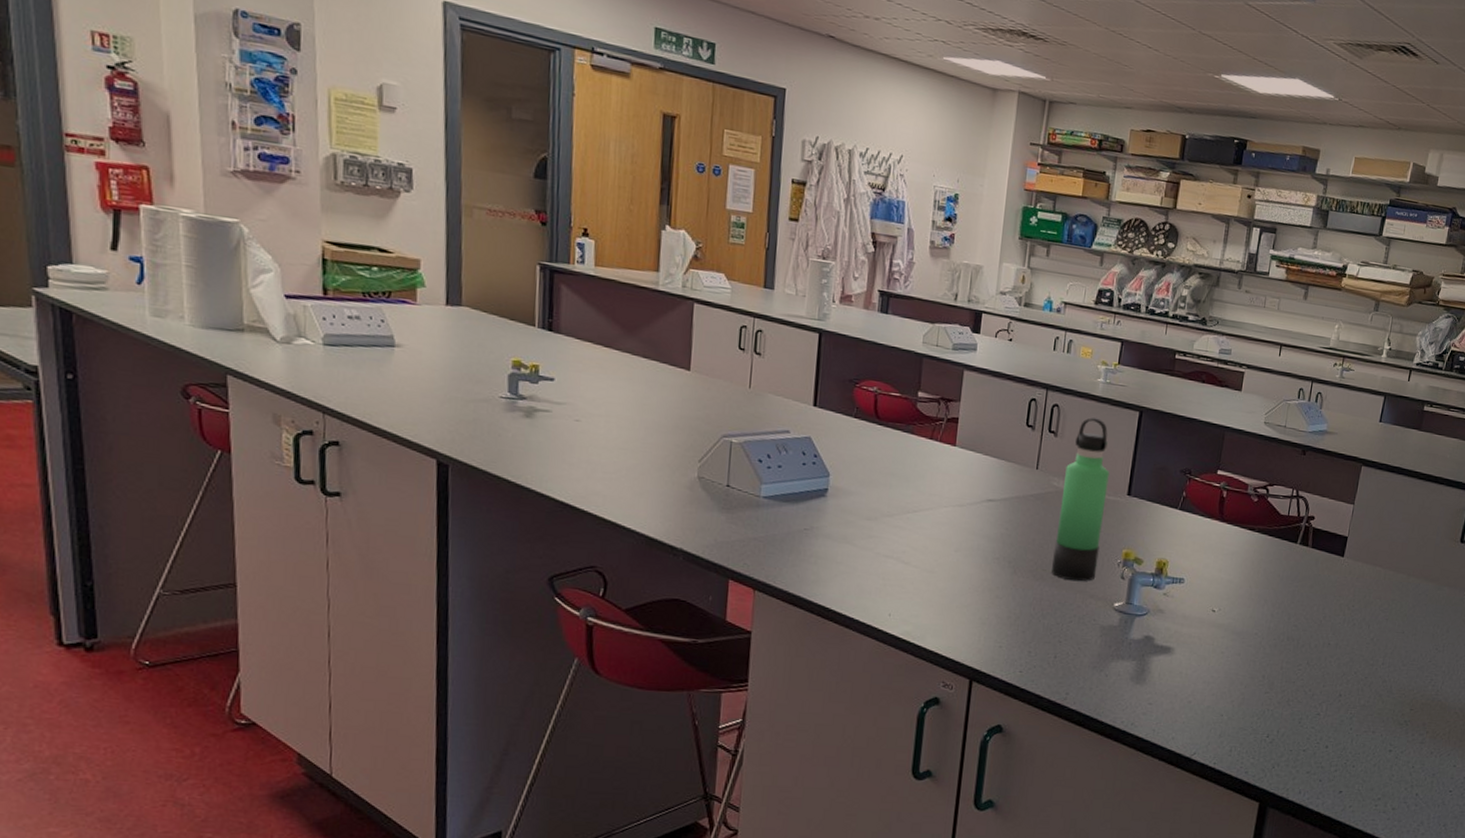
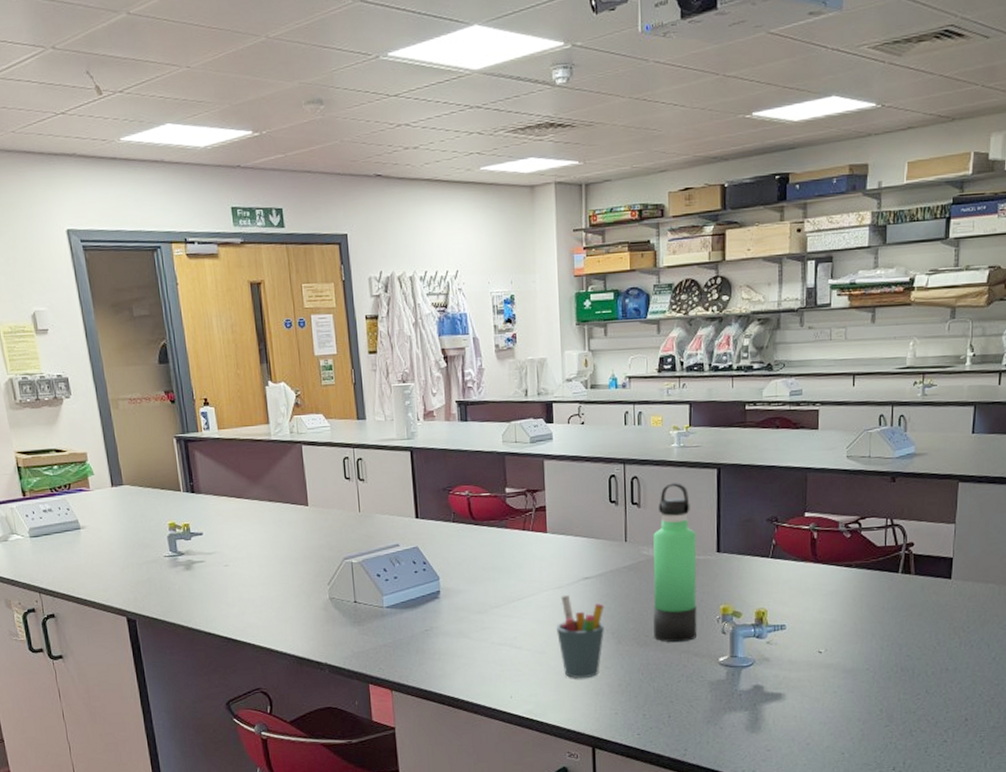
pen holder: none [949,514,1005,606] -> present [555,595,605,679]

